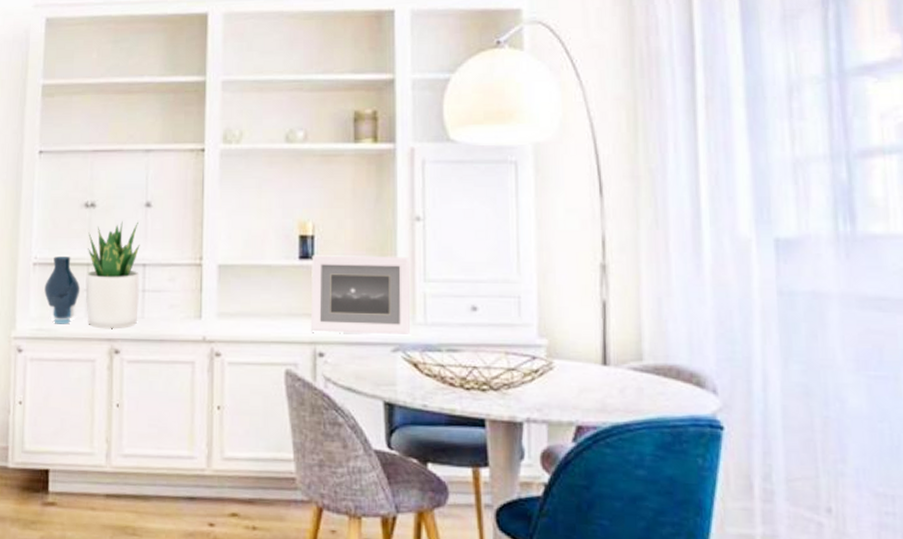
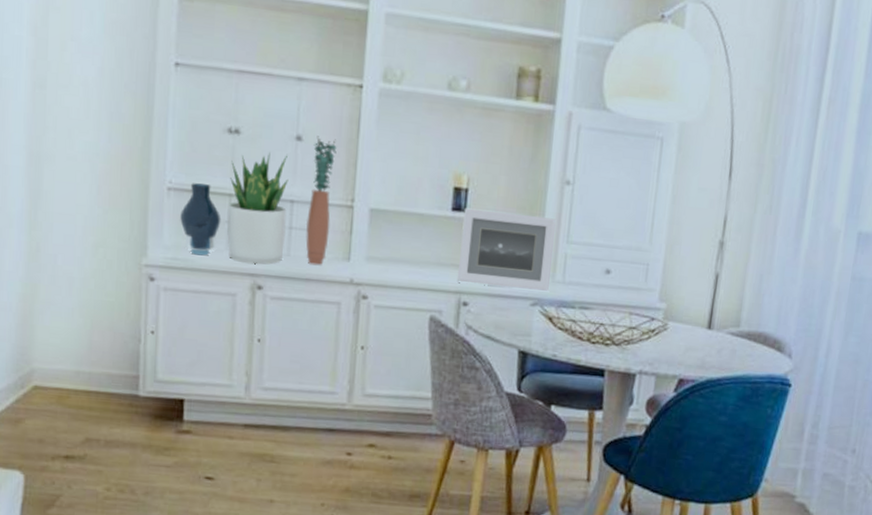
vase: none [157,200,183,326] -> present [305,136,337,266]

